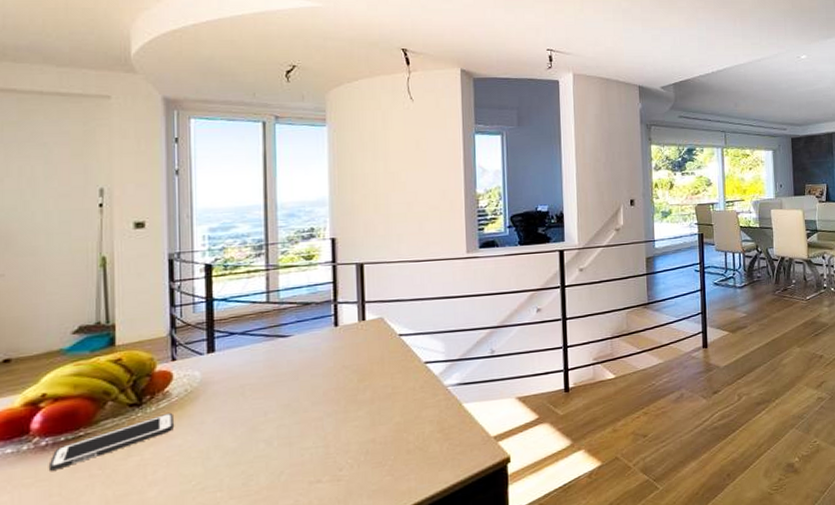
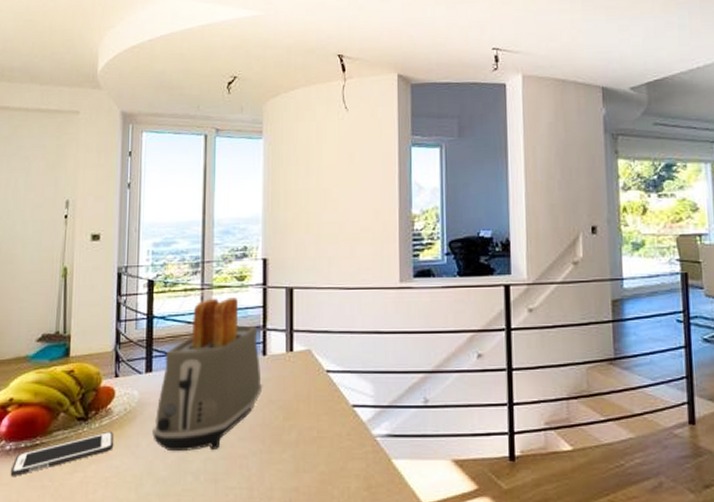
toaster: none [218,276,336,424] -> present [152,298,263,452]

